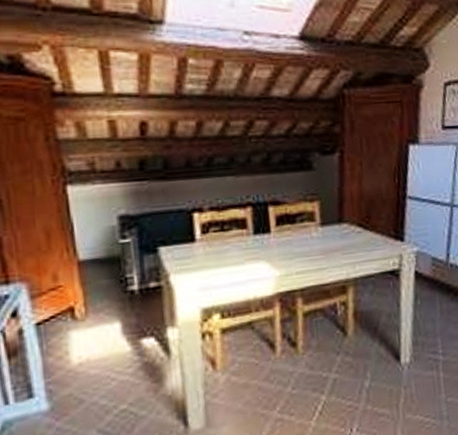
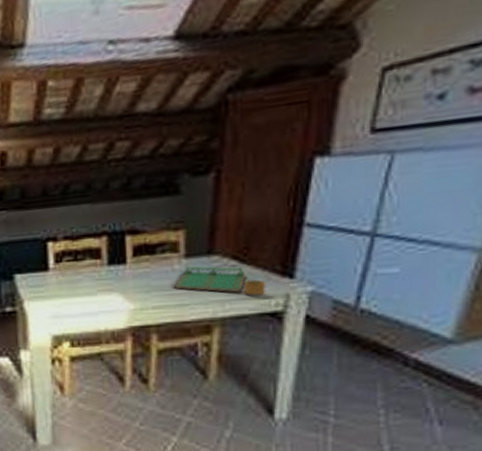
placemat: none [311,233,385,257] -> present [171,266,266,296]

